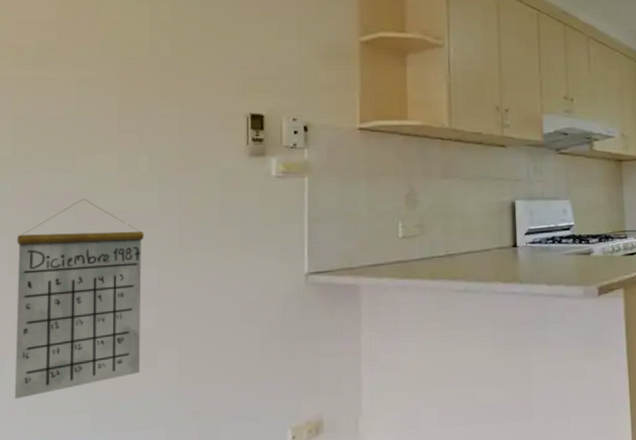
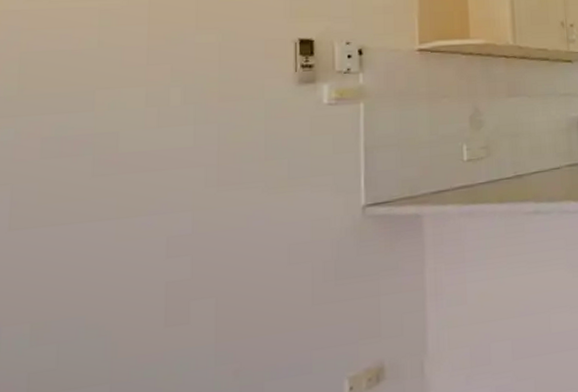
calendar: present [14,198,144,399] -> none [11,139,176,376]

